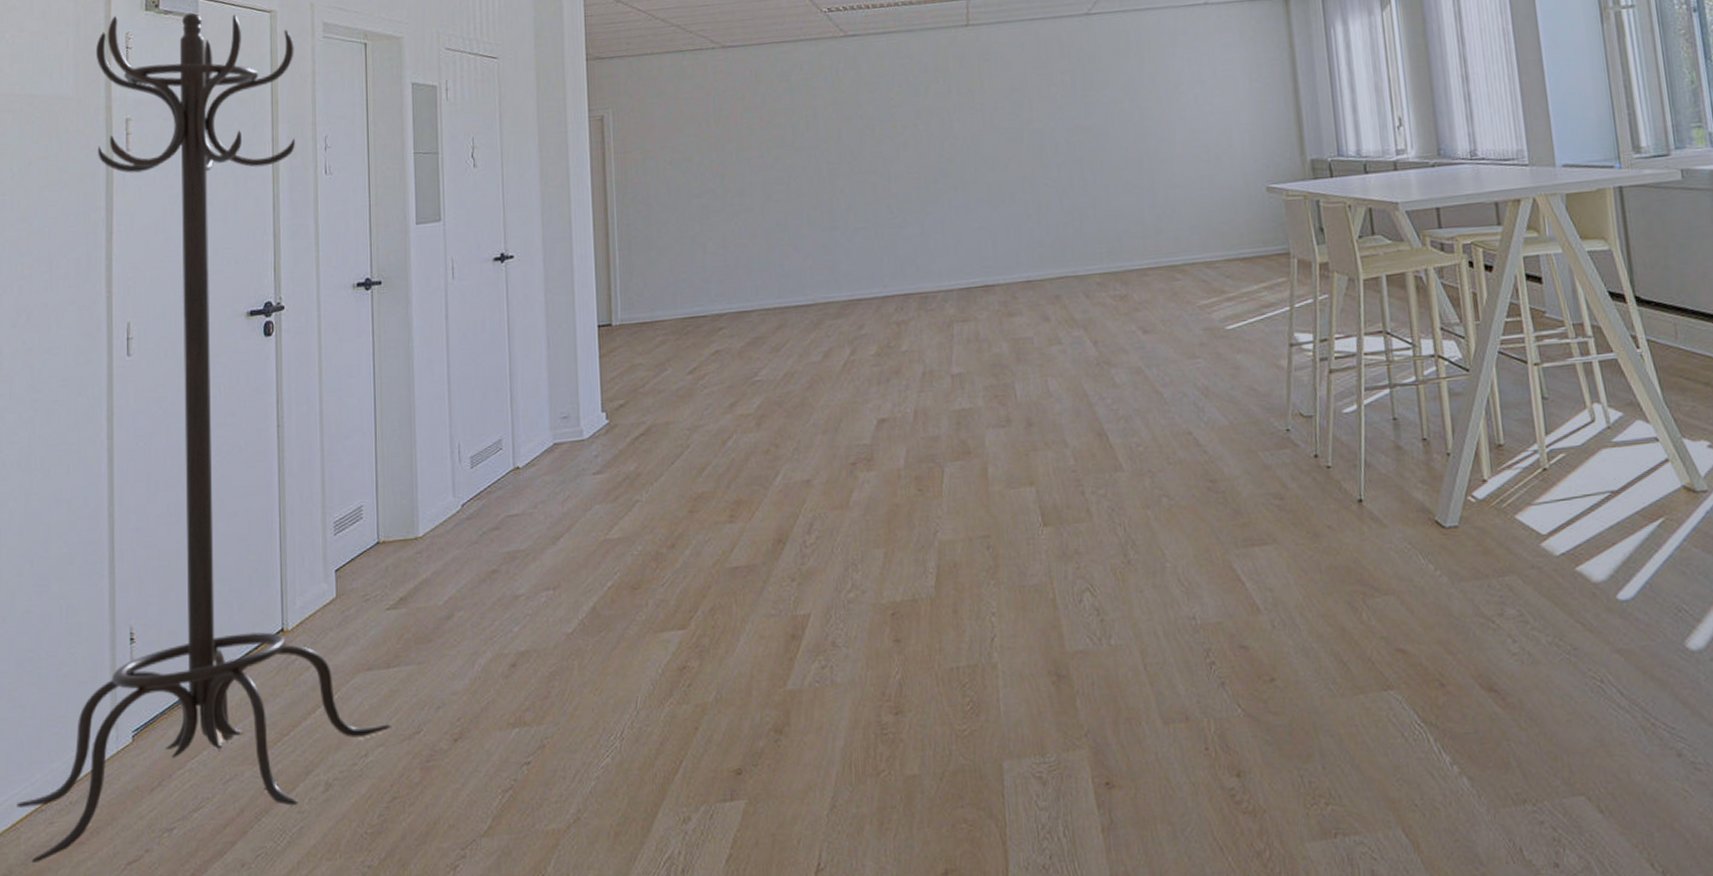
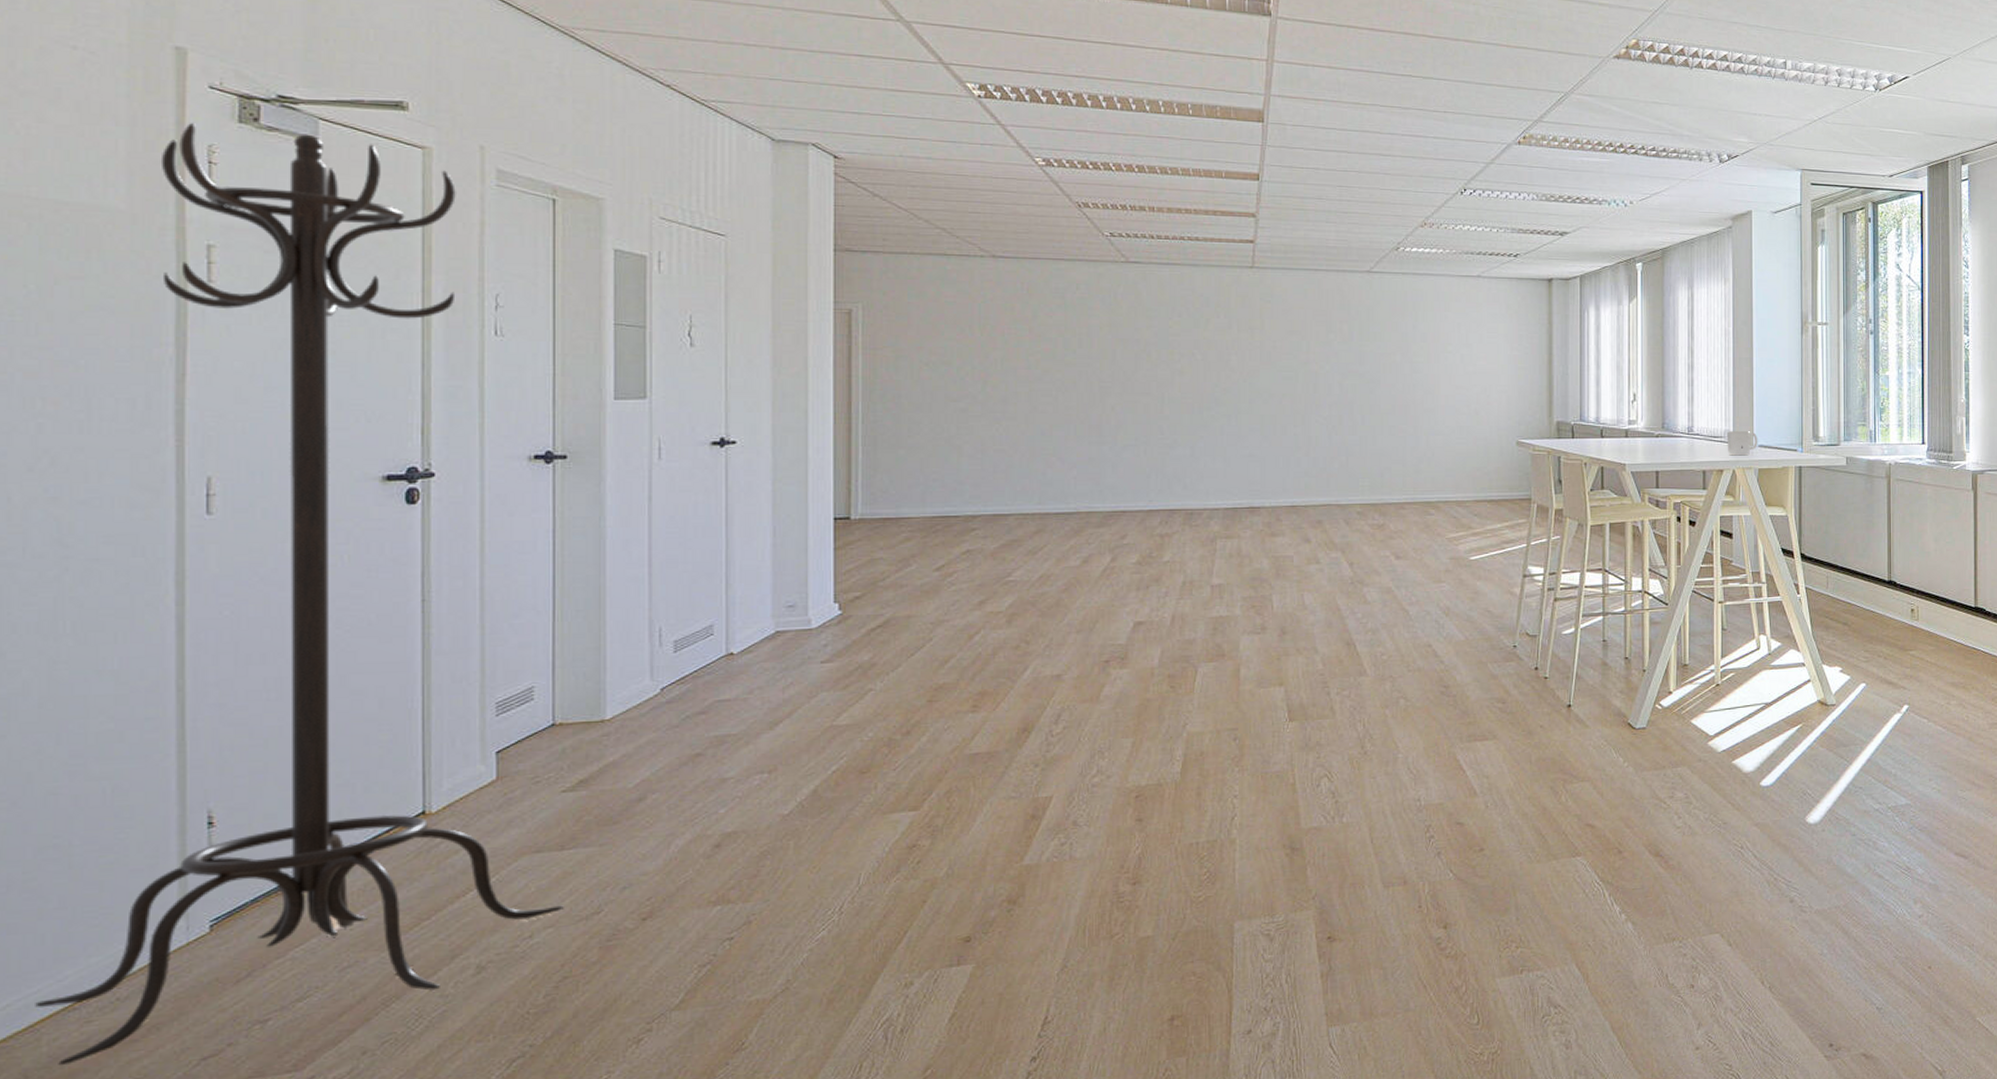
mug: none [1519,147,1562,181] -> present [1727,430,1758,456]

